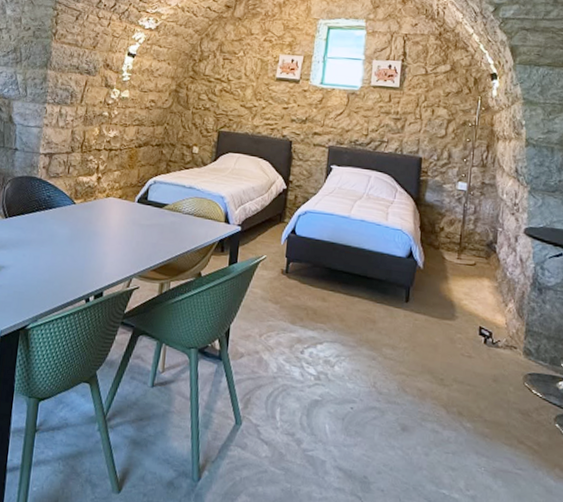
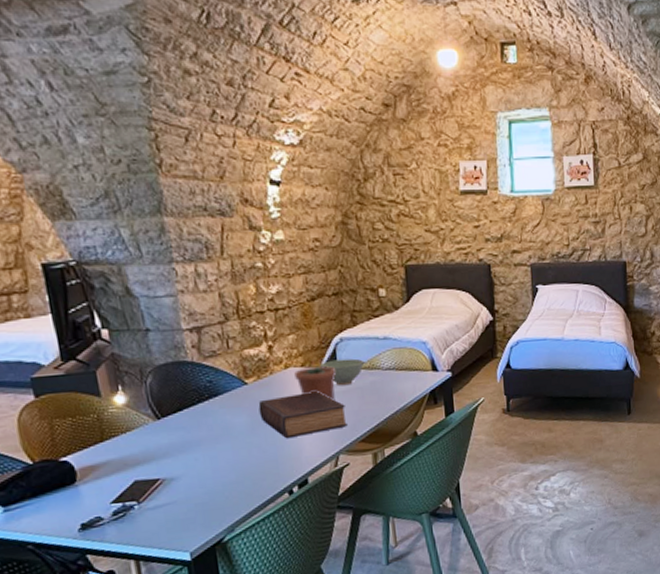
book: none [78,218,146,255] -> present [258,391,347,439]
planter: none [112,199,145,231] -> present [294,366,336,400]
bowl: none [134,197,169,221] -> present [320,358,364,386]

